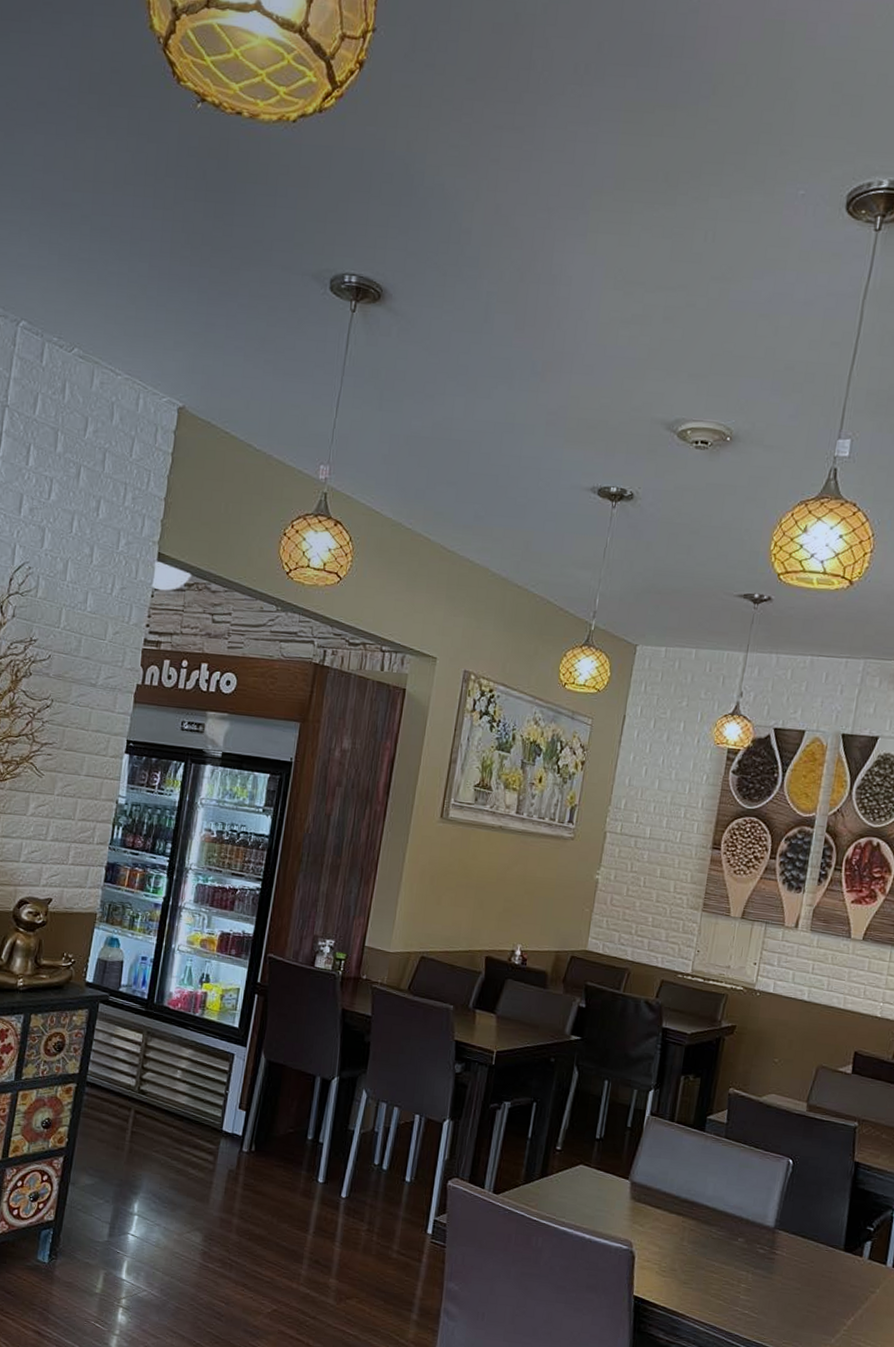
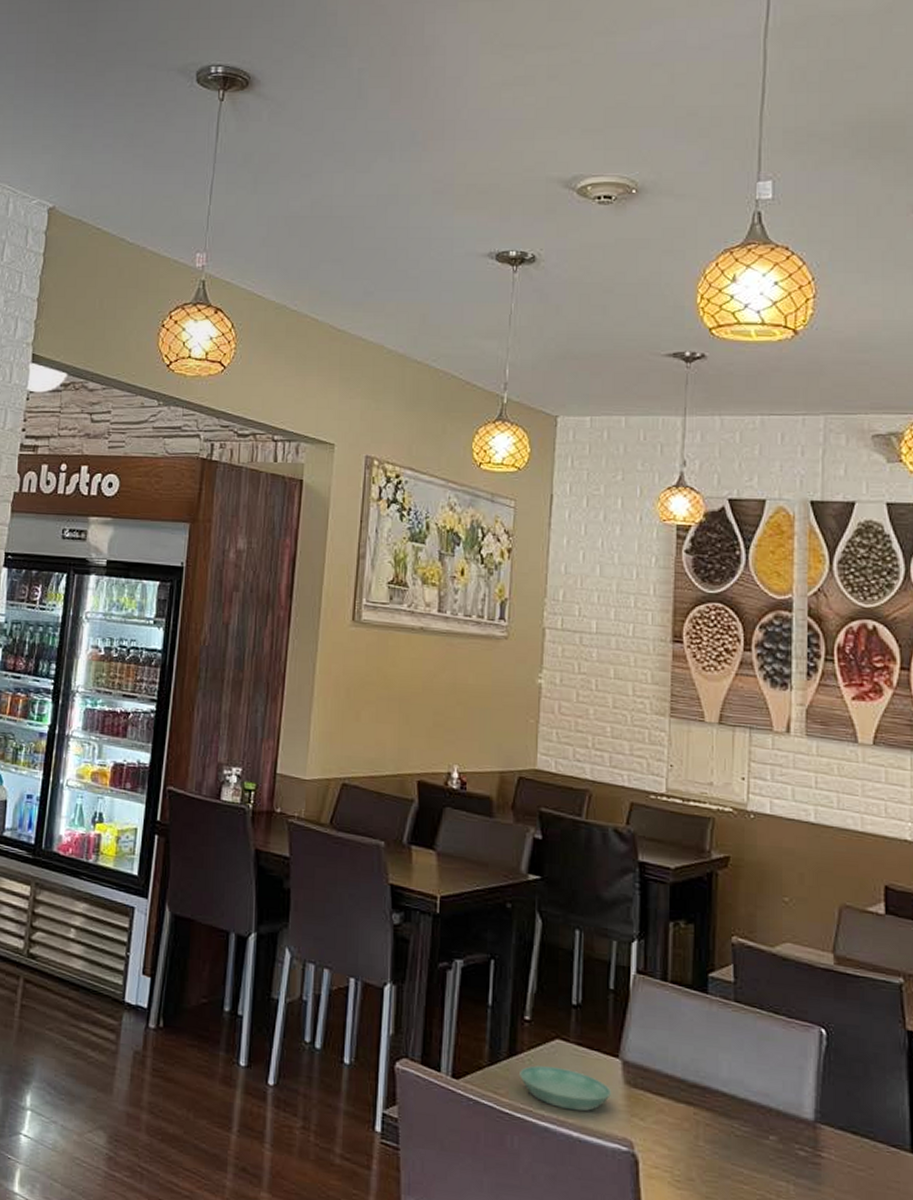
saucer: none [548,1184,619,1219] -> present [519,1065,611,1112]

